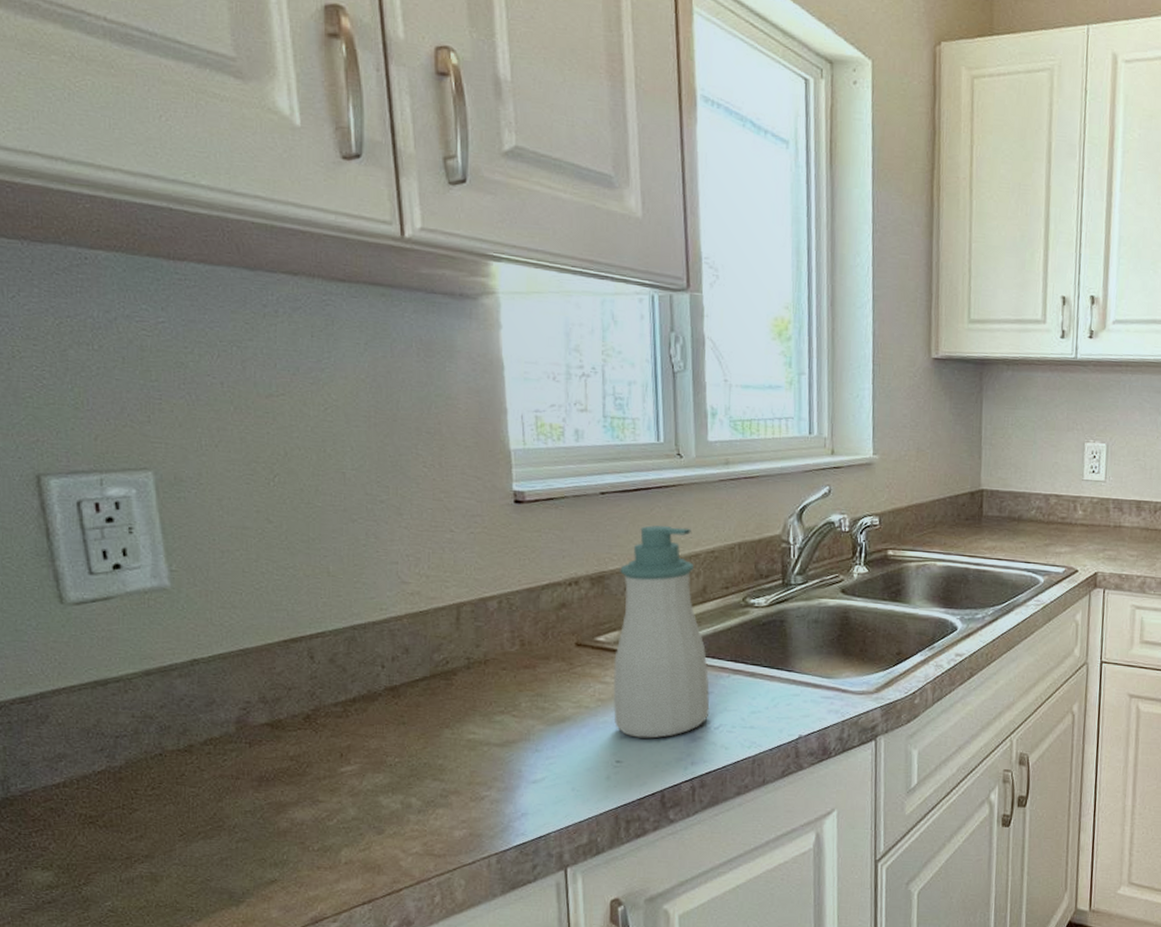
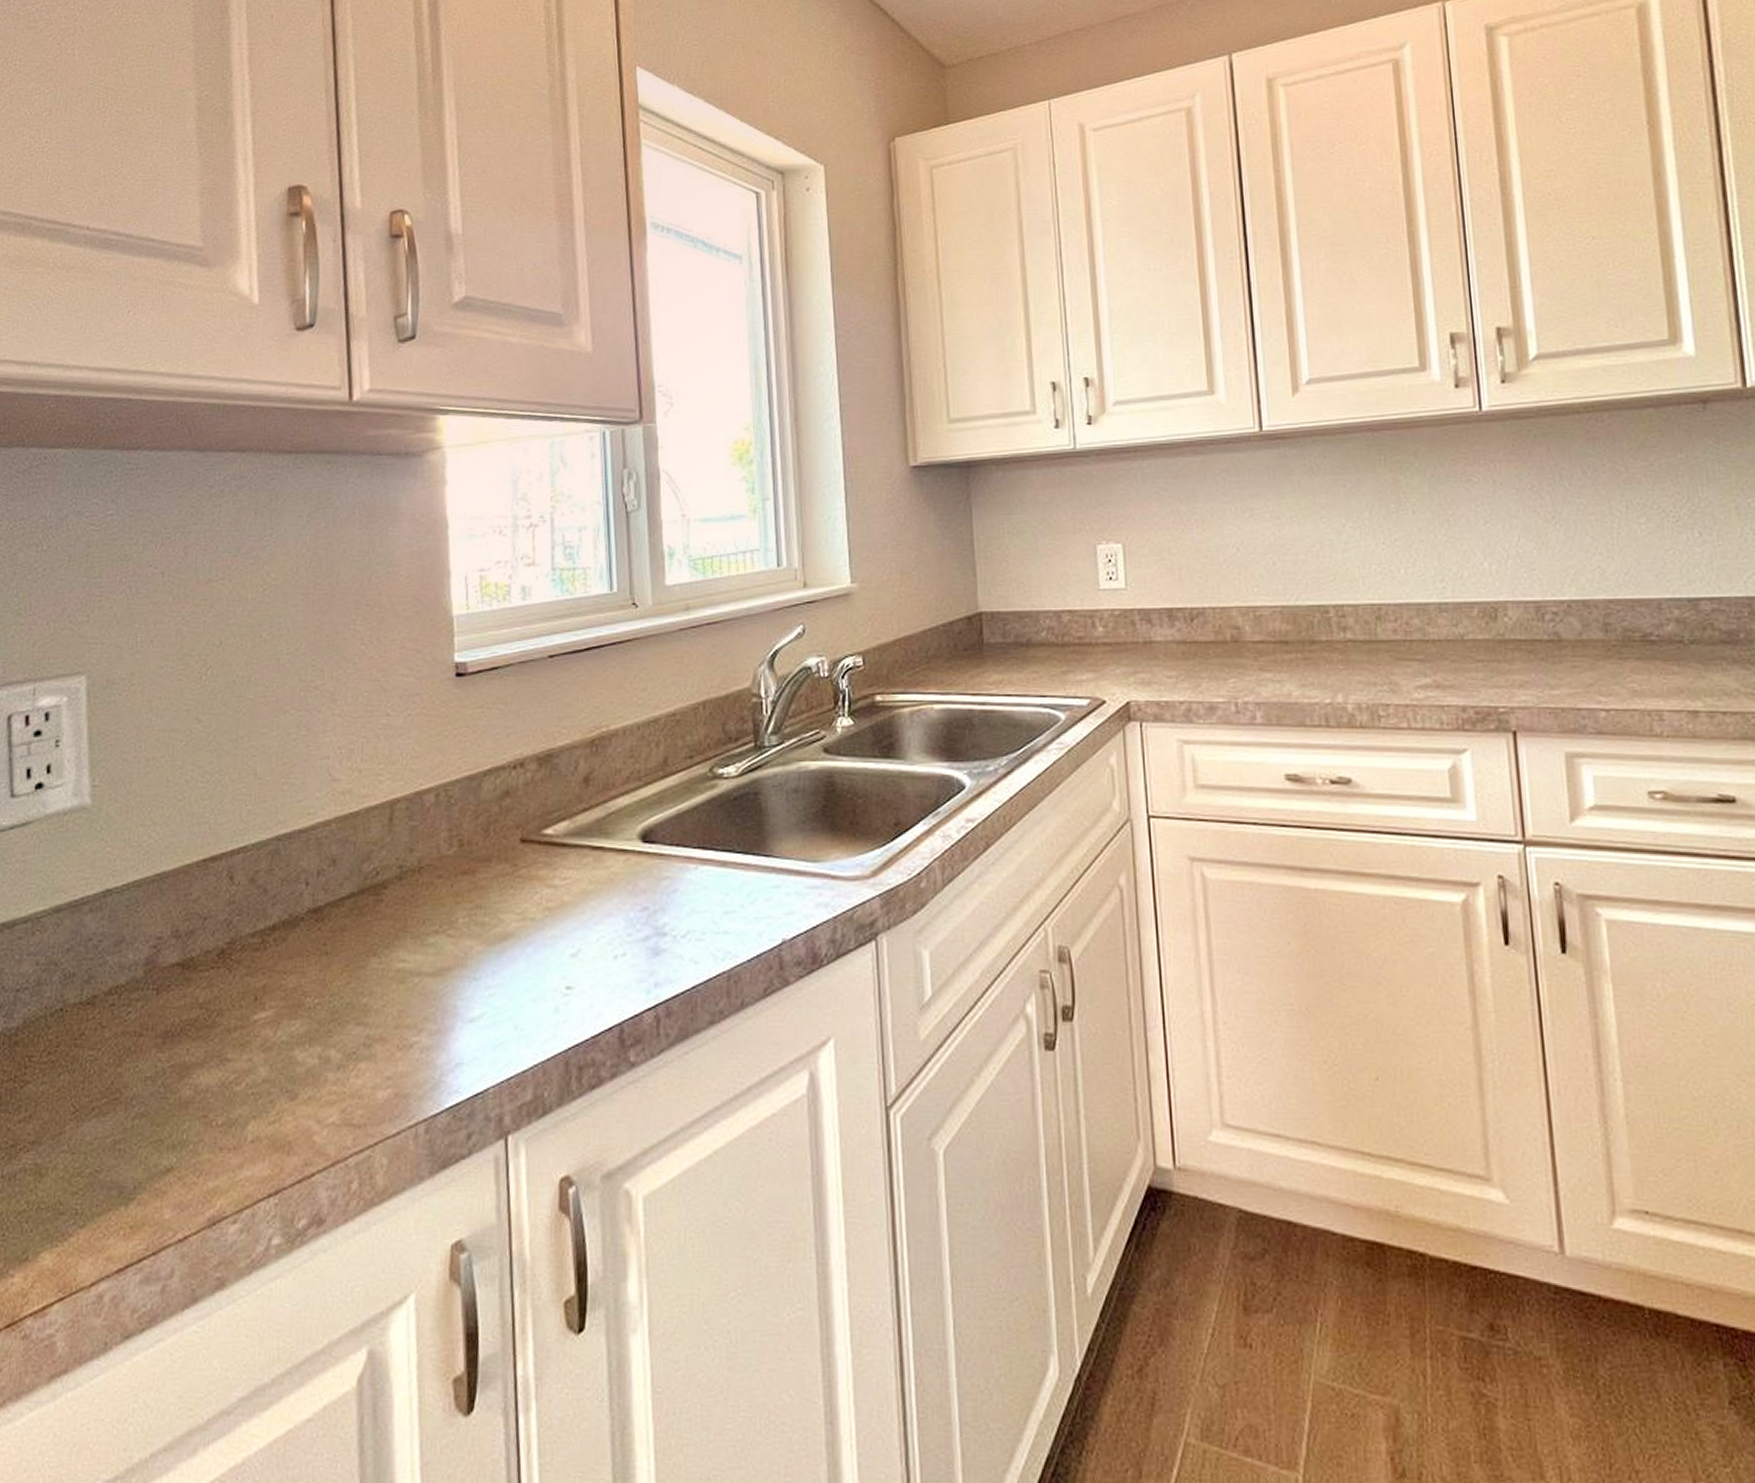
soap bottle: present [613,525,710,739] -> none [562,687,675,955]

